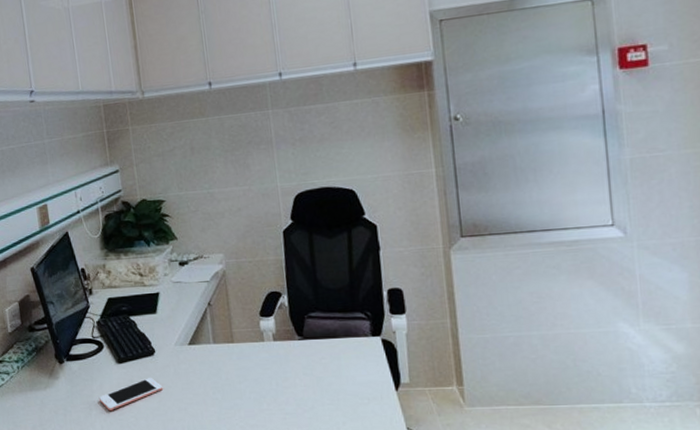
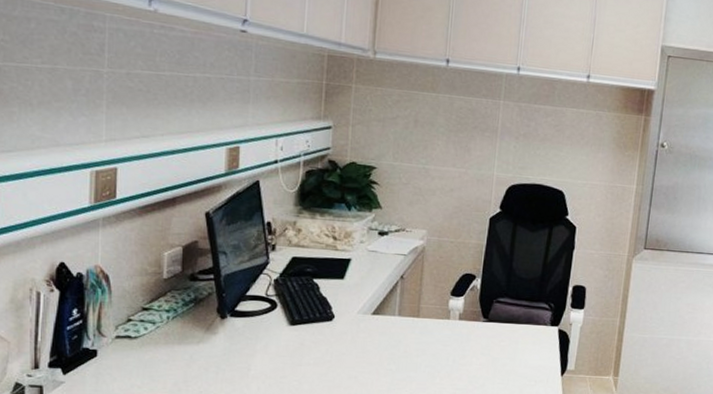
cell phone: present [98,377,163,410] -> none [260,342,336,372]

